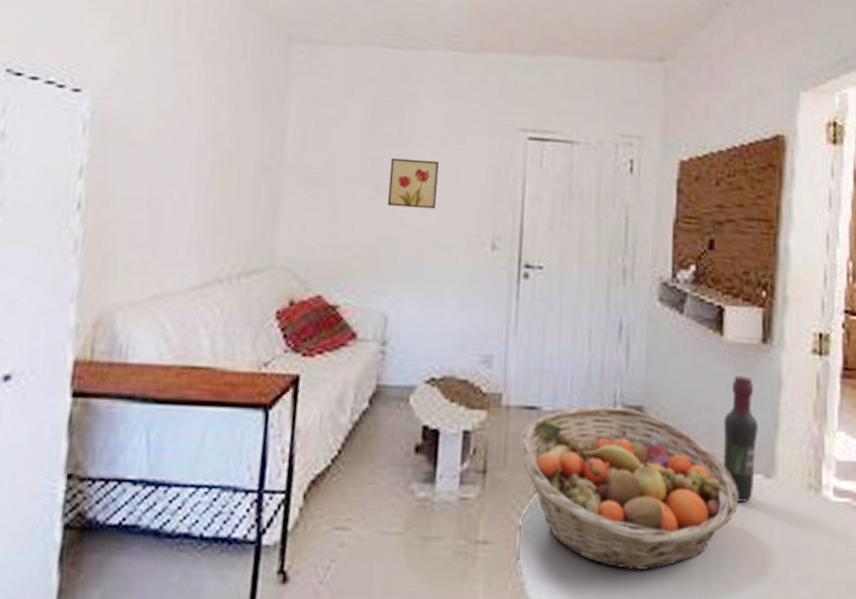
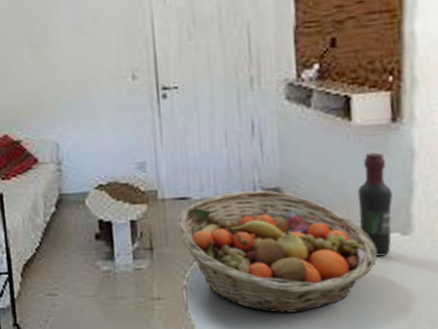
wall art: present [387,157,440,209] -> none [40,16,82,60]

